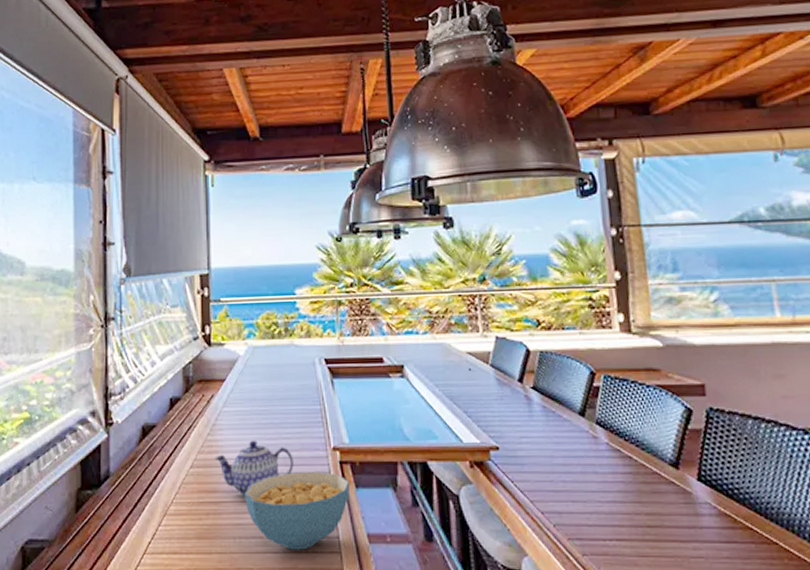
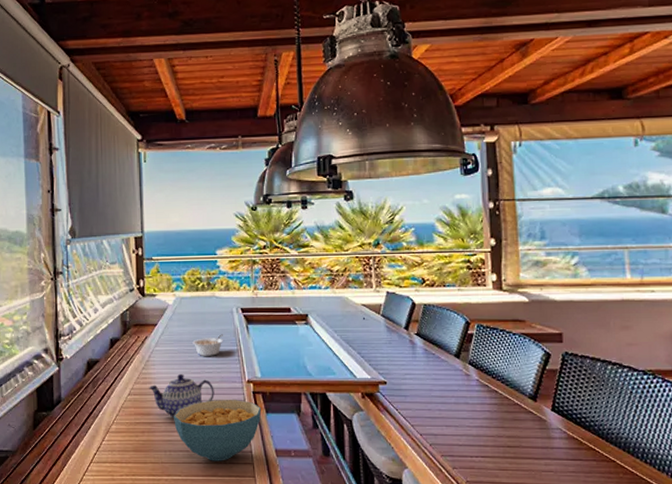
legume: none [267,390,305,418] -> present [192,334,224,356]

